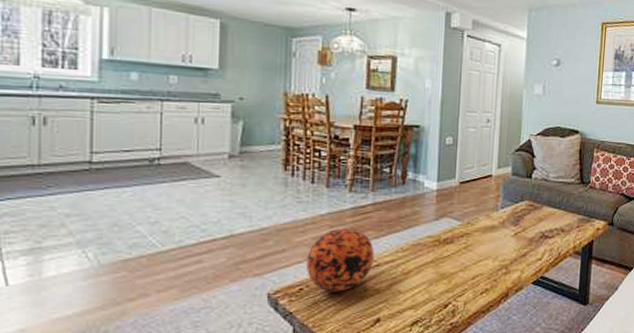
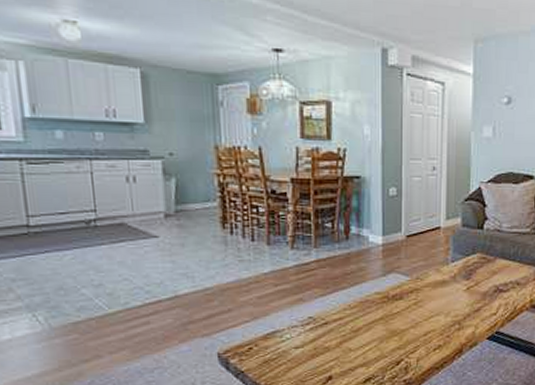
decorative ball: present [306,228,374,292] -> none [253,286,321,351]

